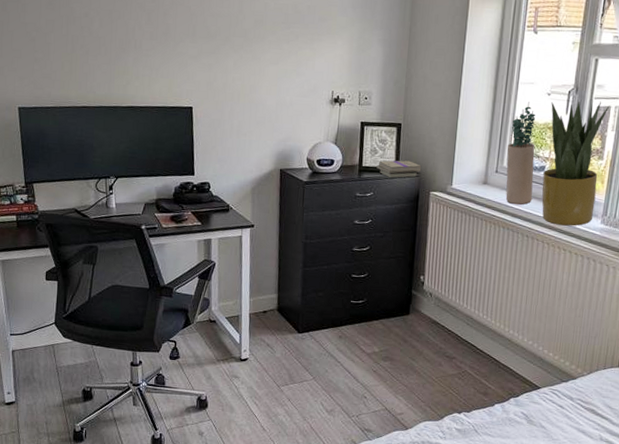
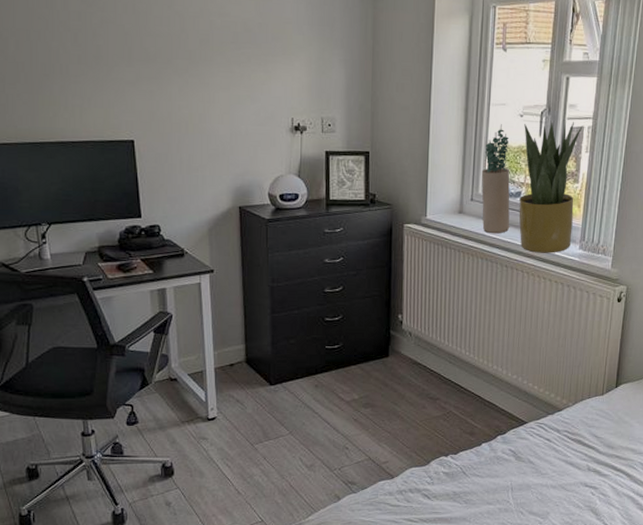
books: present [376,160,422,179] -> none [345,191,394,212]

